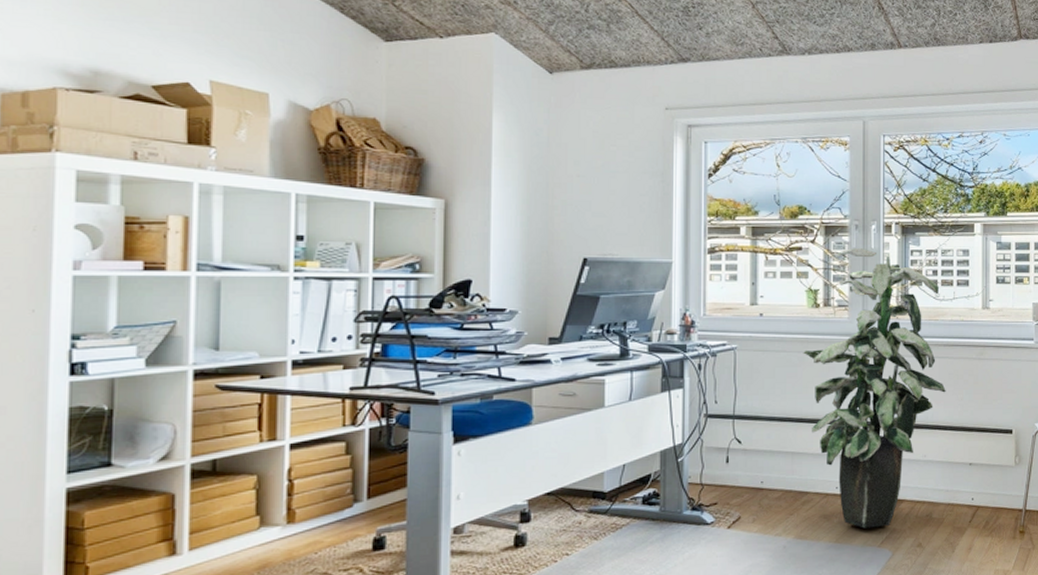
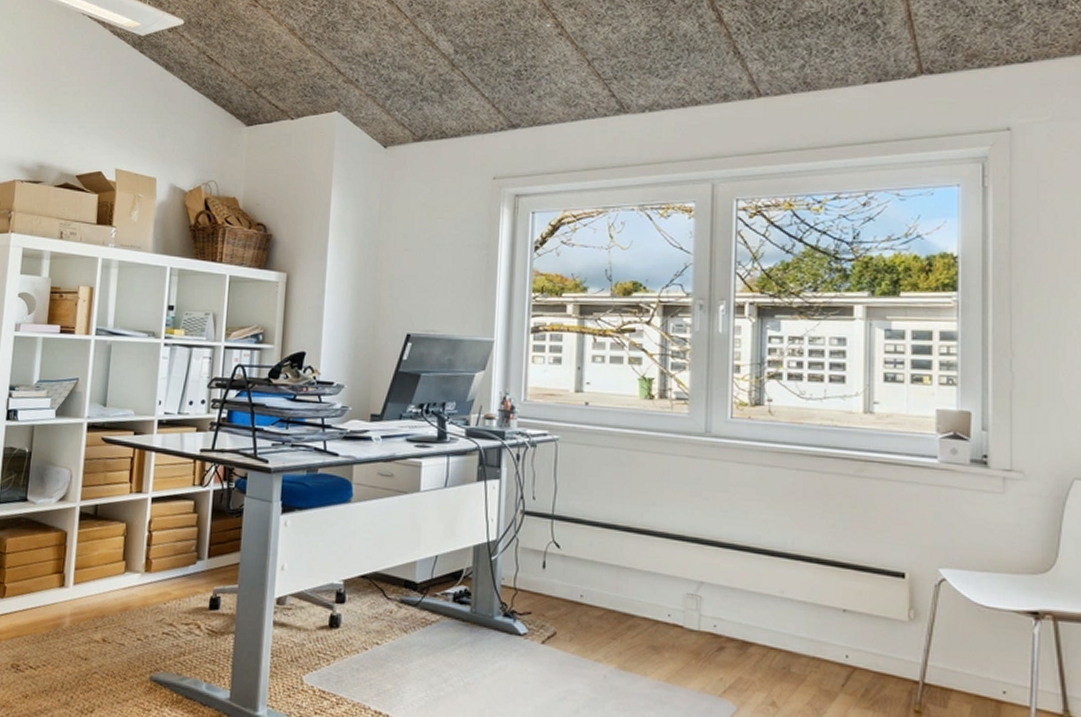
indoor plant: present [803,248,946,528] -> none [633,332,812,673]

